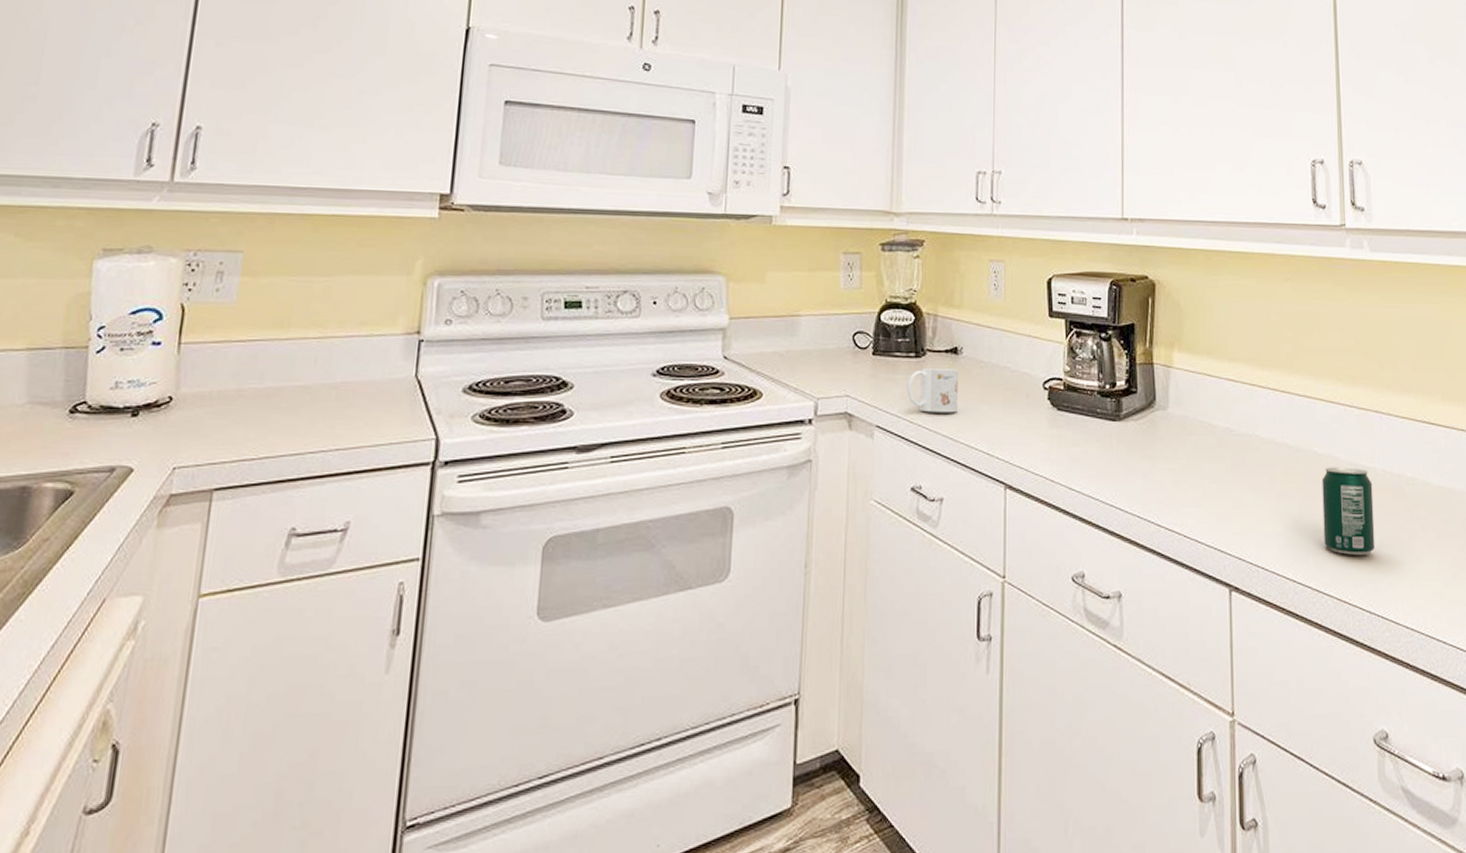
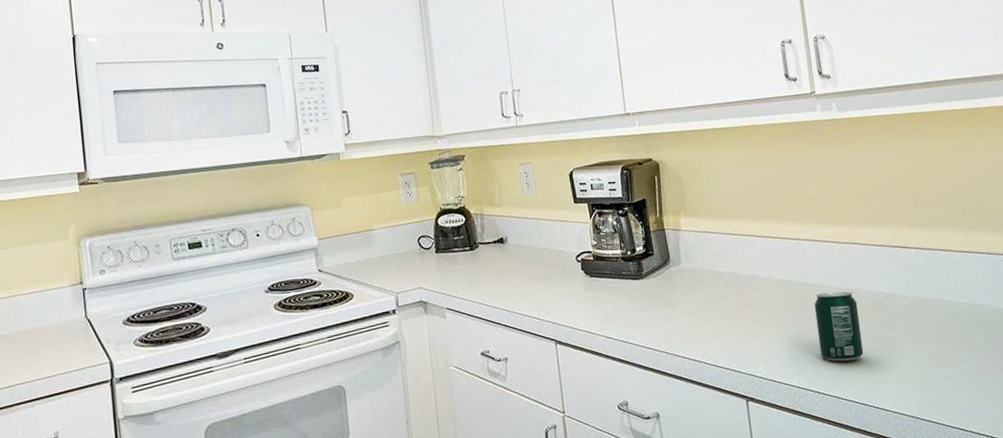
mug: present [907,368,958,413] -> none [466,255,510,293]

